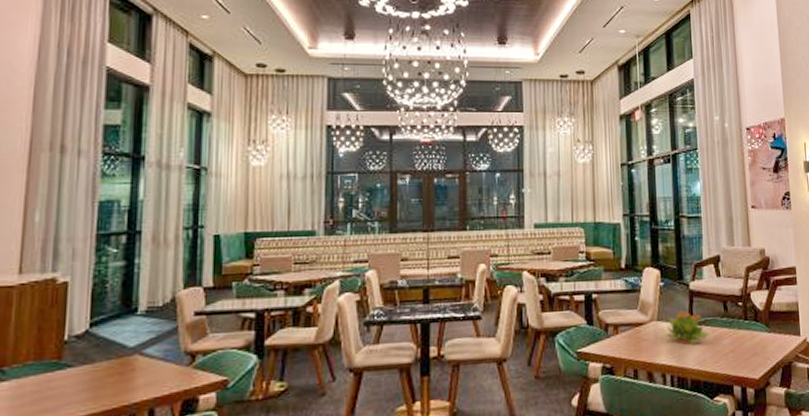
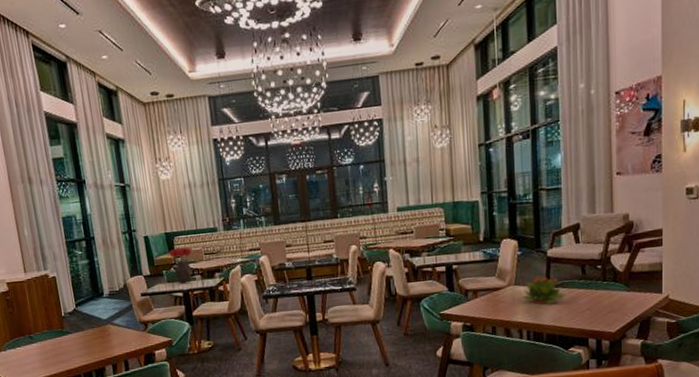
bouquet: none [244,252,278,301] -> present [167,247,193,284]

